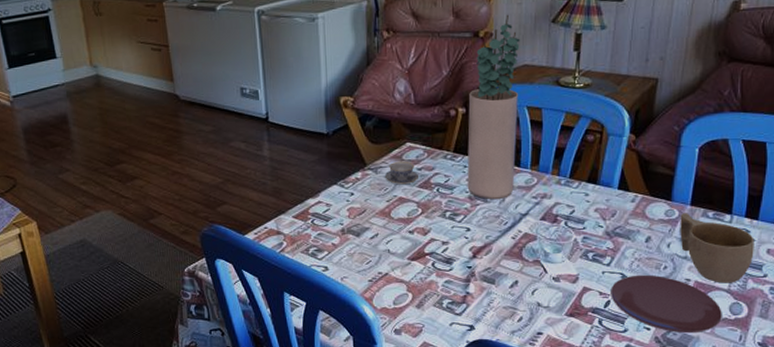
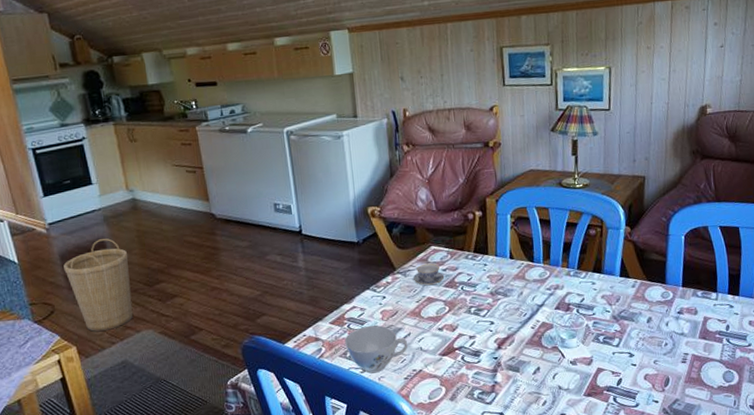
basket: none [26,114,93,209] -> present [63,238,134,332]
teacup: none [307,222,375,273] -> present [344,325,408,374]
vase: present [467,14,520,199] -> none [484,125,530,294]
plate: present [611,274,722,334] -> none [621,352,718,403]
cup: present [680,213,754,283] -> none [674,294,739,355]

